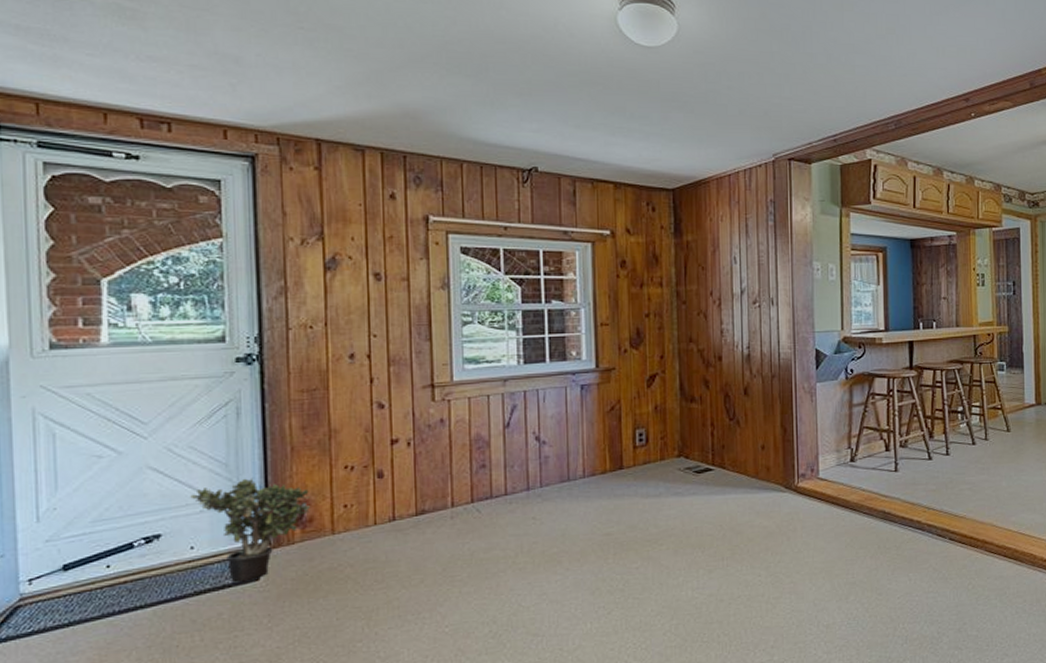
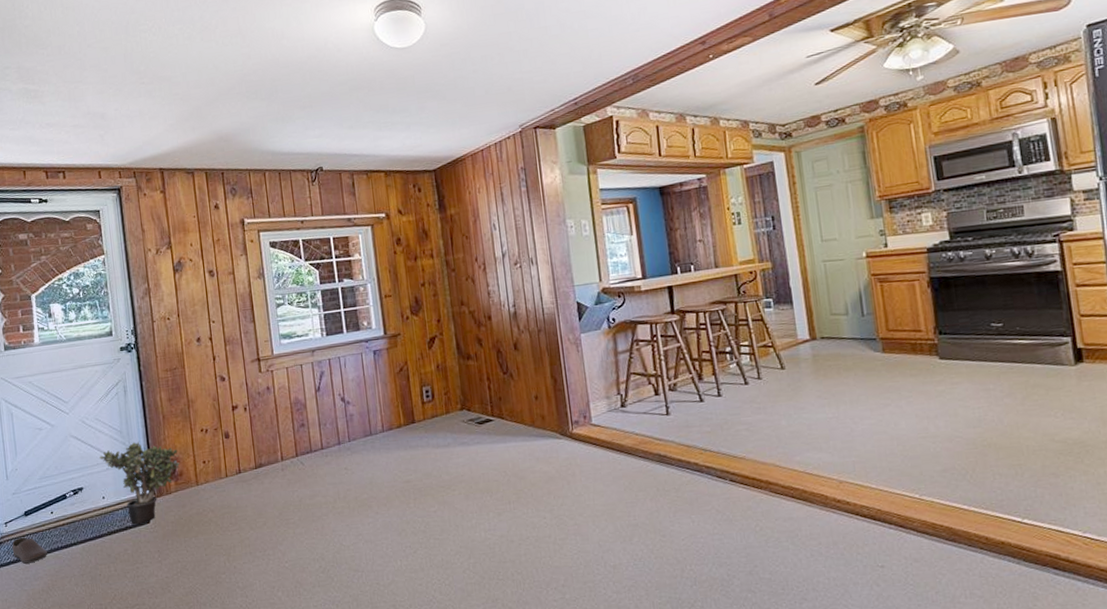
shoe: none [37,598,97,634] -> present [12,537,48,564]

